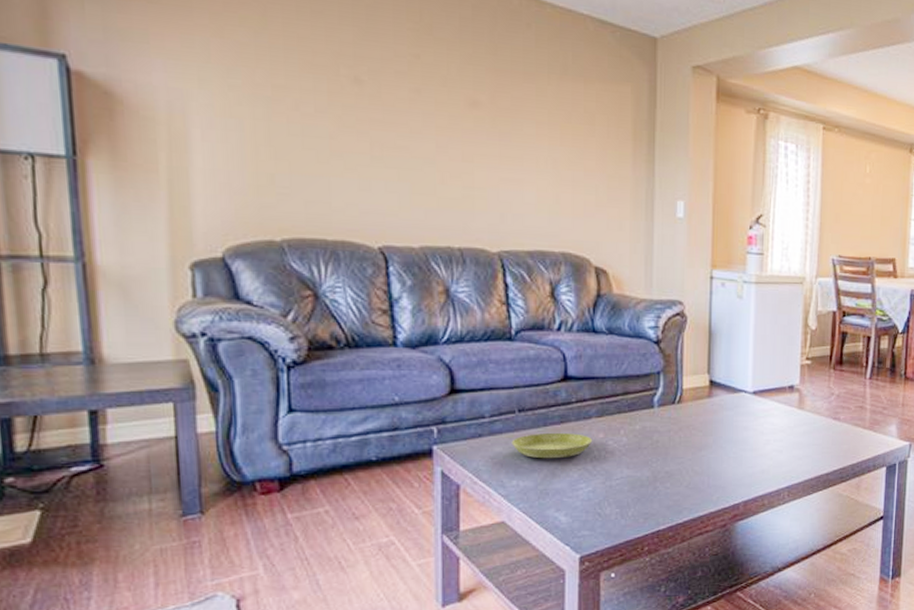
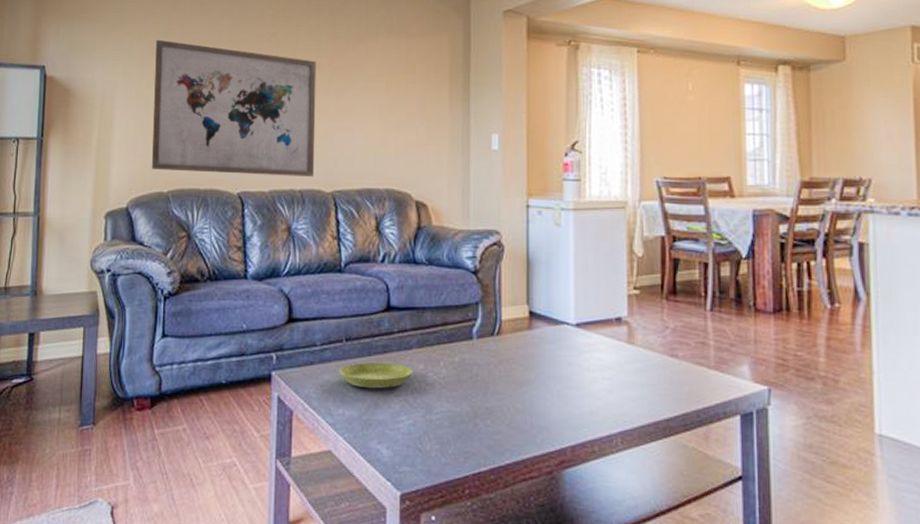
wall art: none [247,40,477,234] -> present [152,39,316,177]

